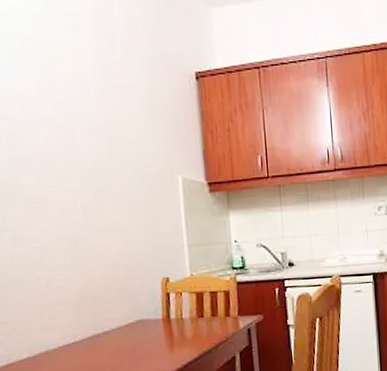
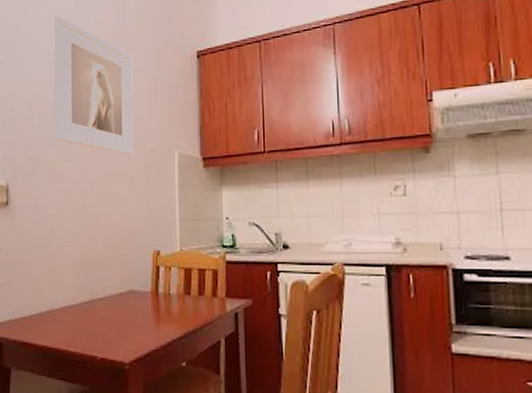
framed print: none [15,14,132,181] -> present [53,15,134,156]

